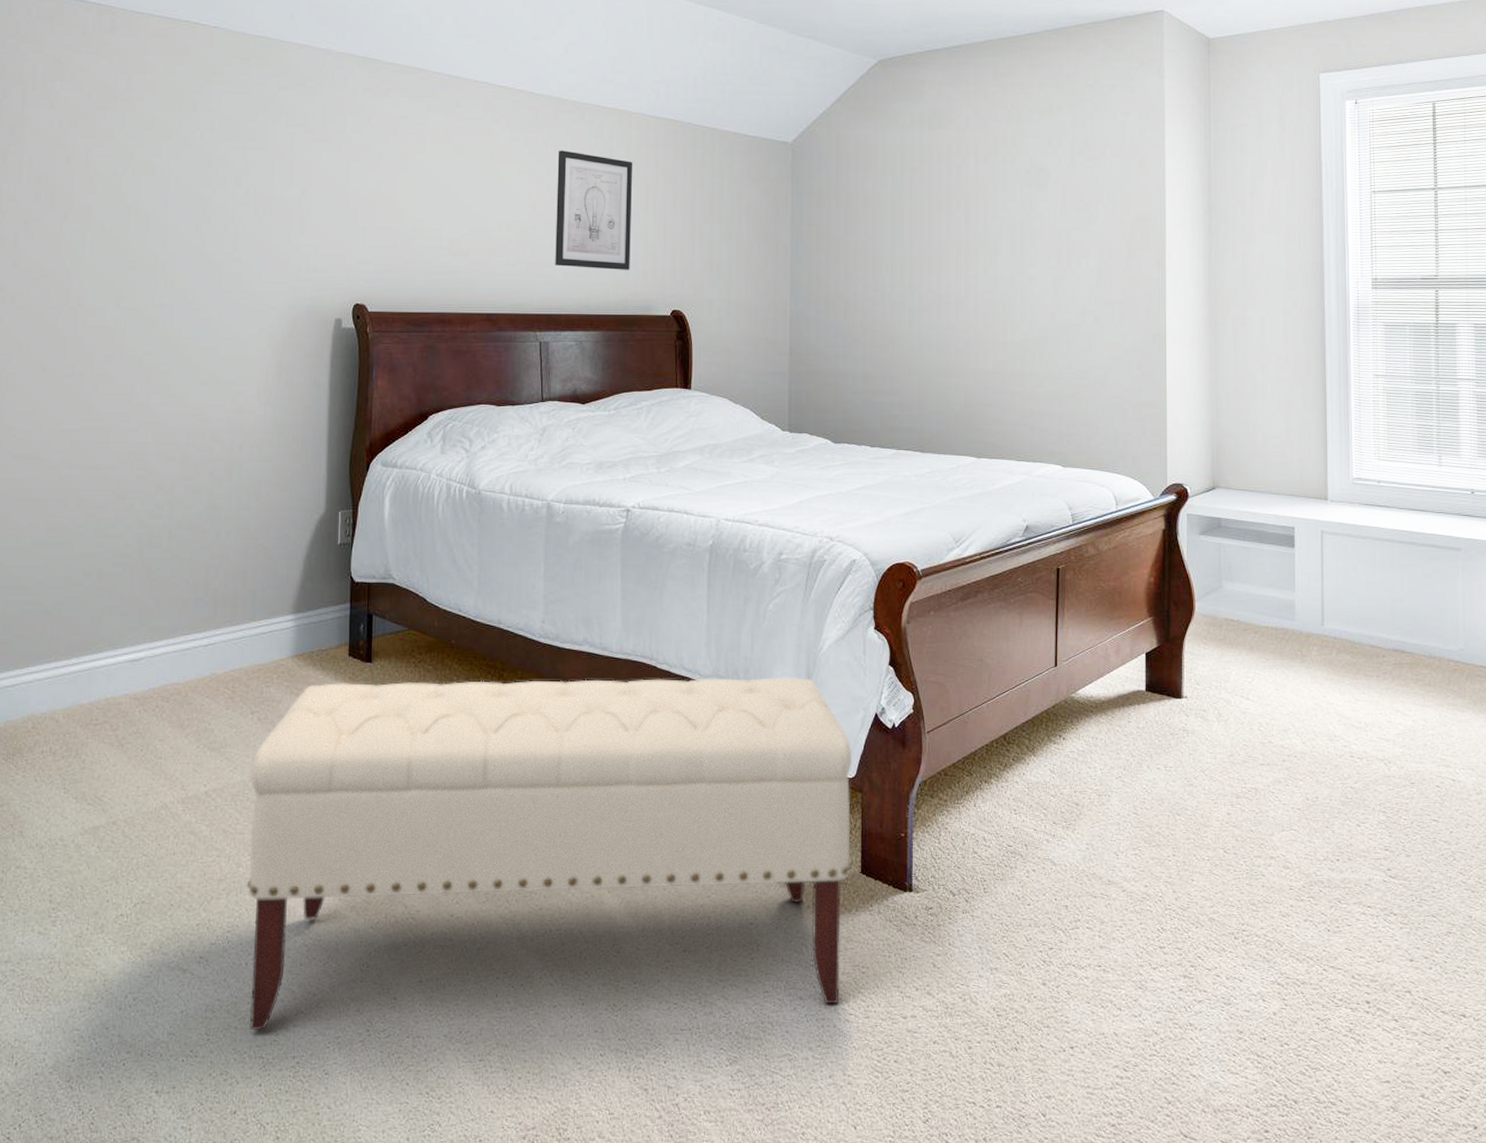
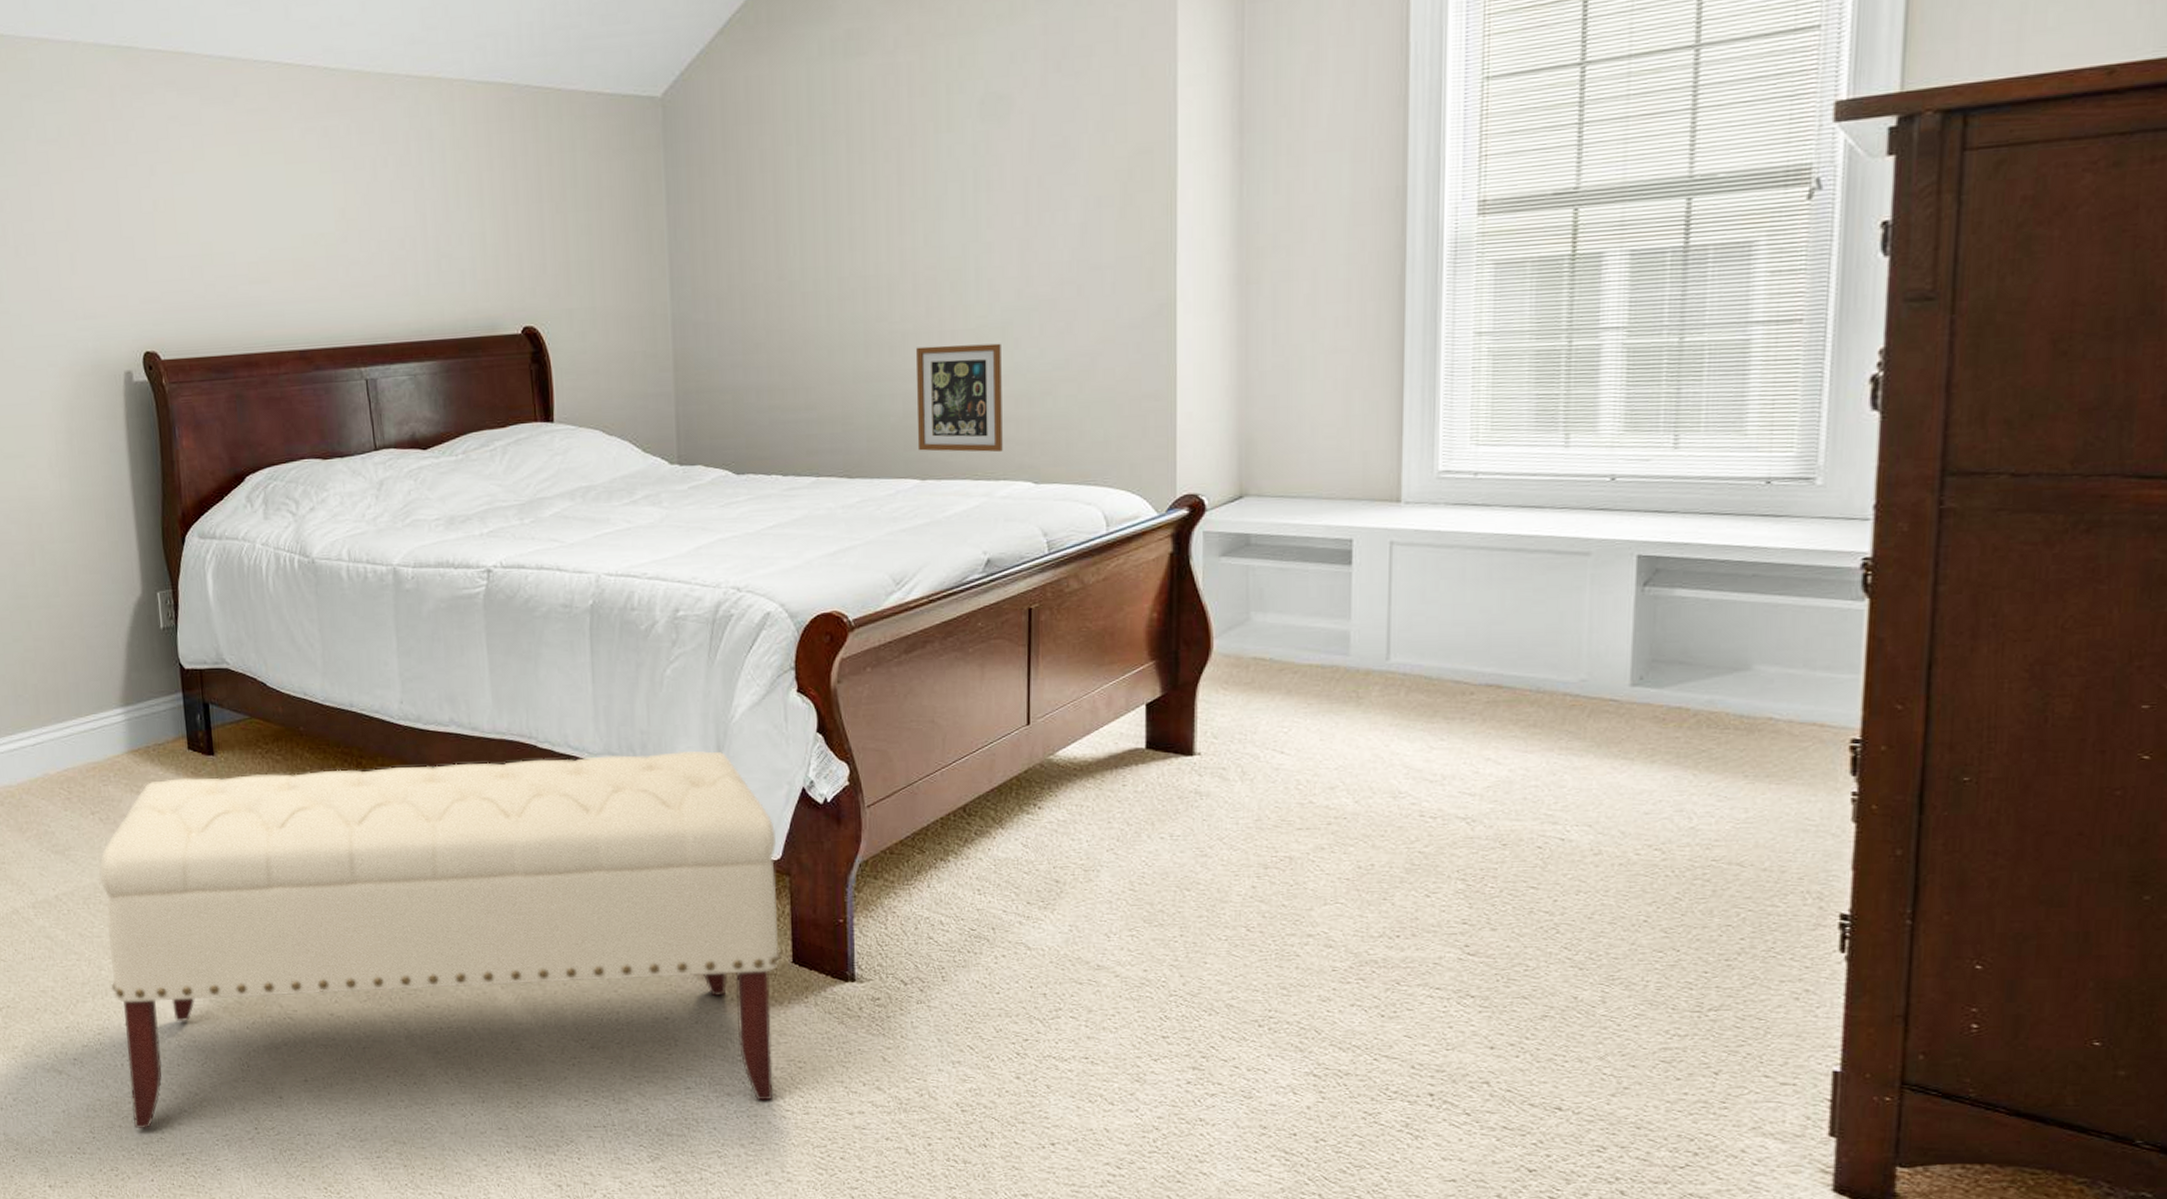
wall art: present [555,150,633,270] -> none [365,138,467,285]
picture frame: none [975,352,1039,440] -> present [916,343,1003,453]

